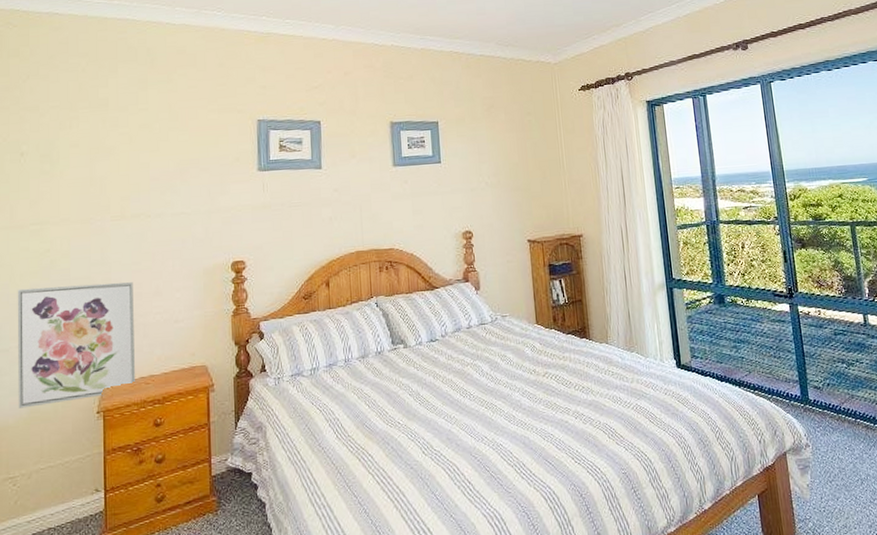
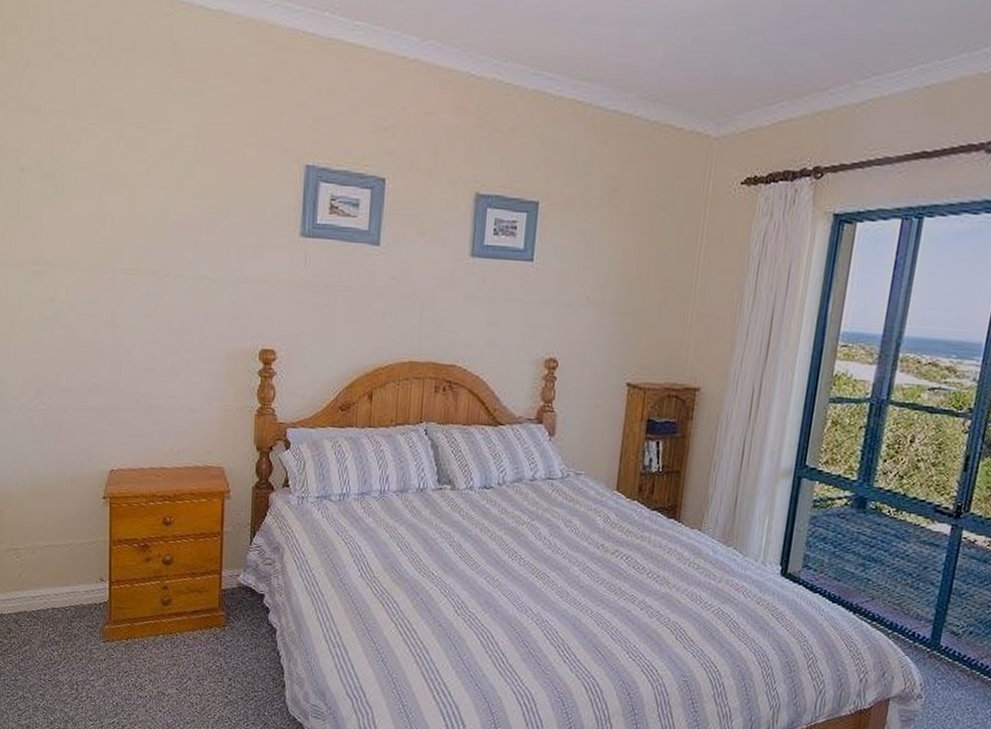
wall art: present [17,282,135,409] -> none [18,341,146,481]

